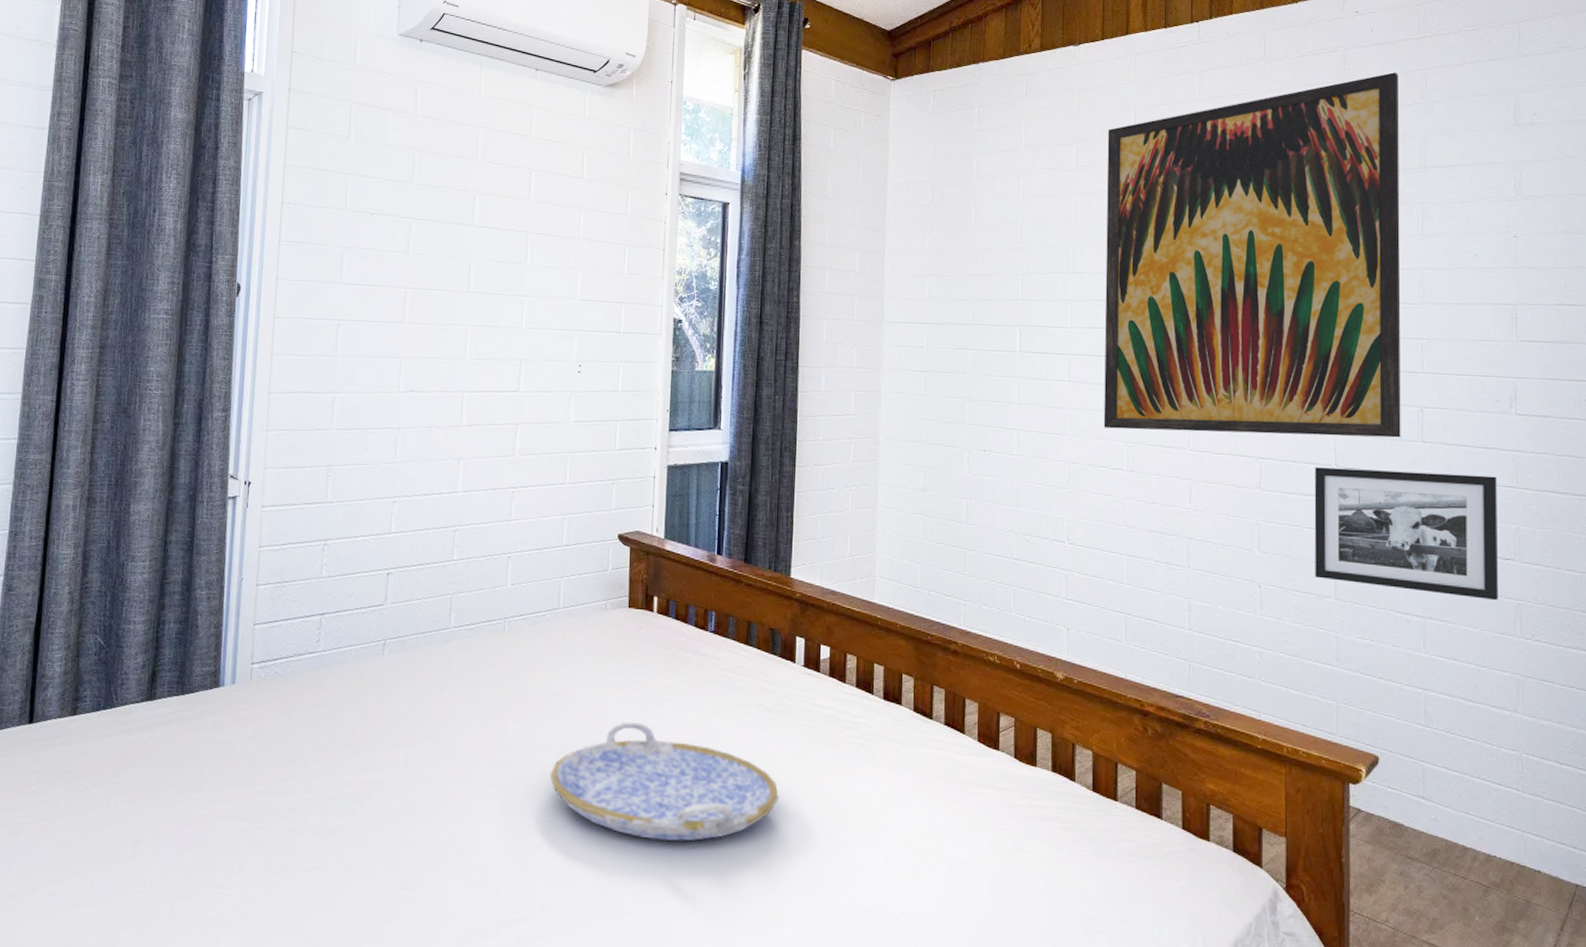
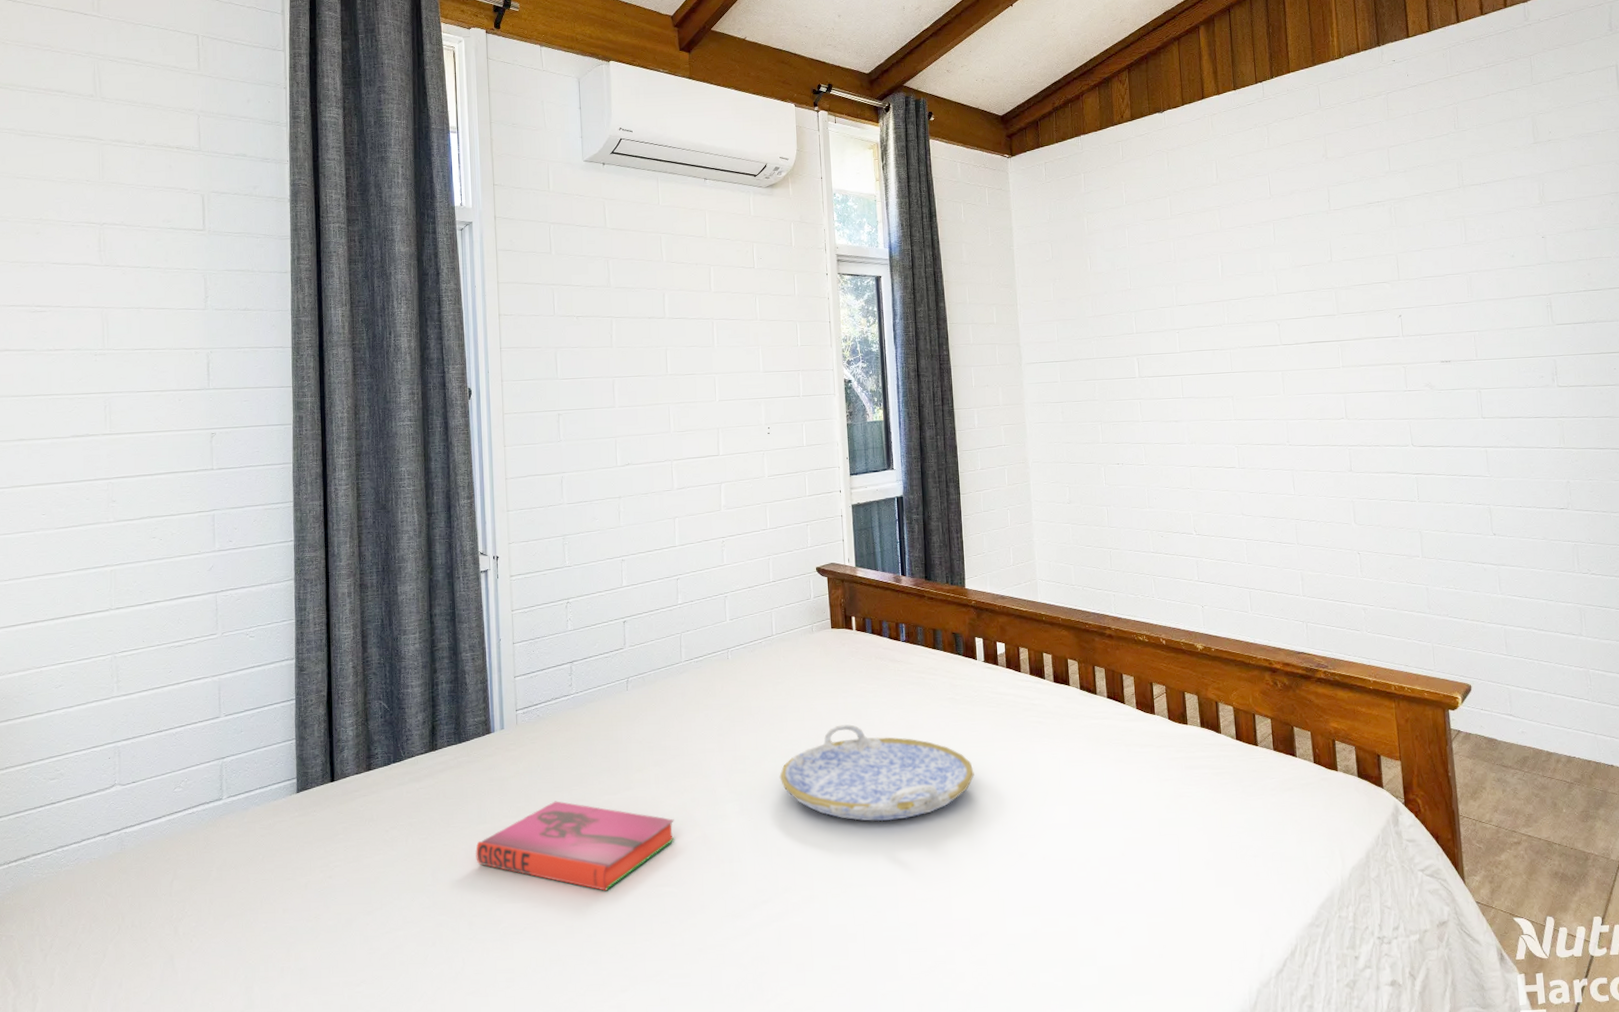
hardback book: none [186,774,422,887] -> present [475,801,675,891]
wall art: present [1103,72,1401,438] -> none [1194,109,1464,434]
picture frame: present [1314,467,1498,601] -> none [1395,440,1558,545]

